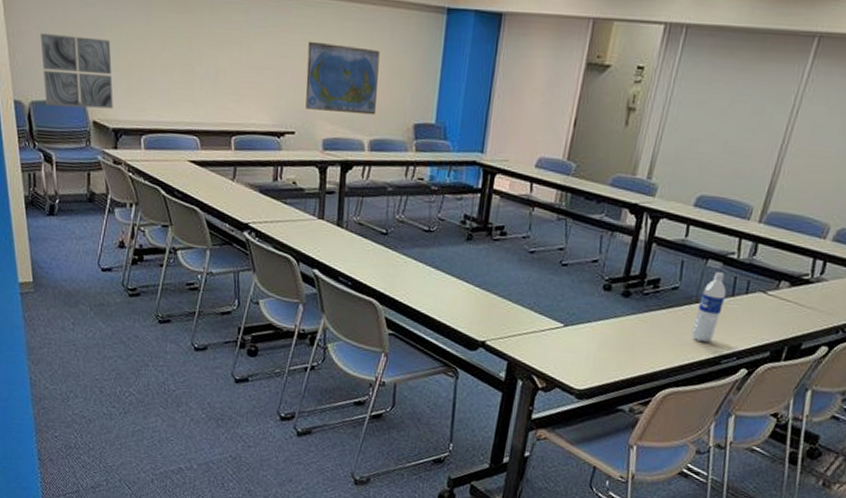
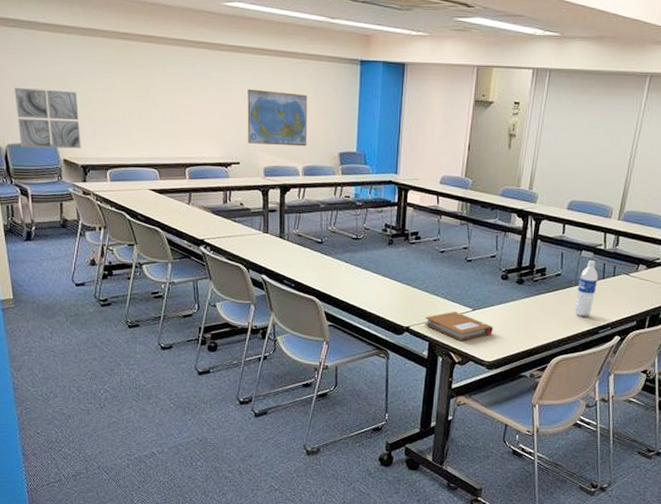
notebook: none [504,325,588,364] -> present [425,311,493,342]

